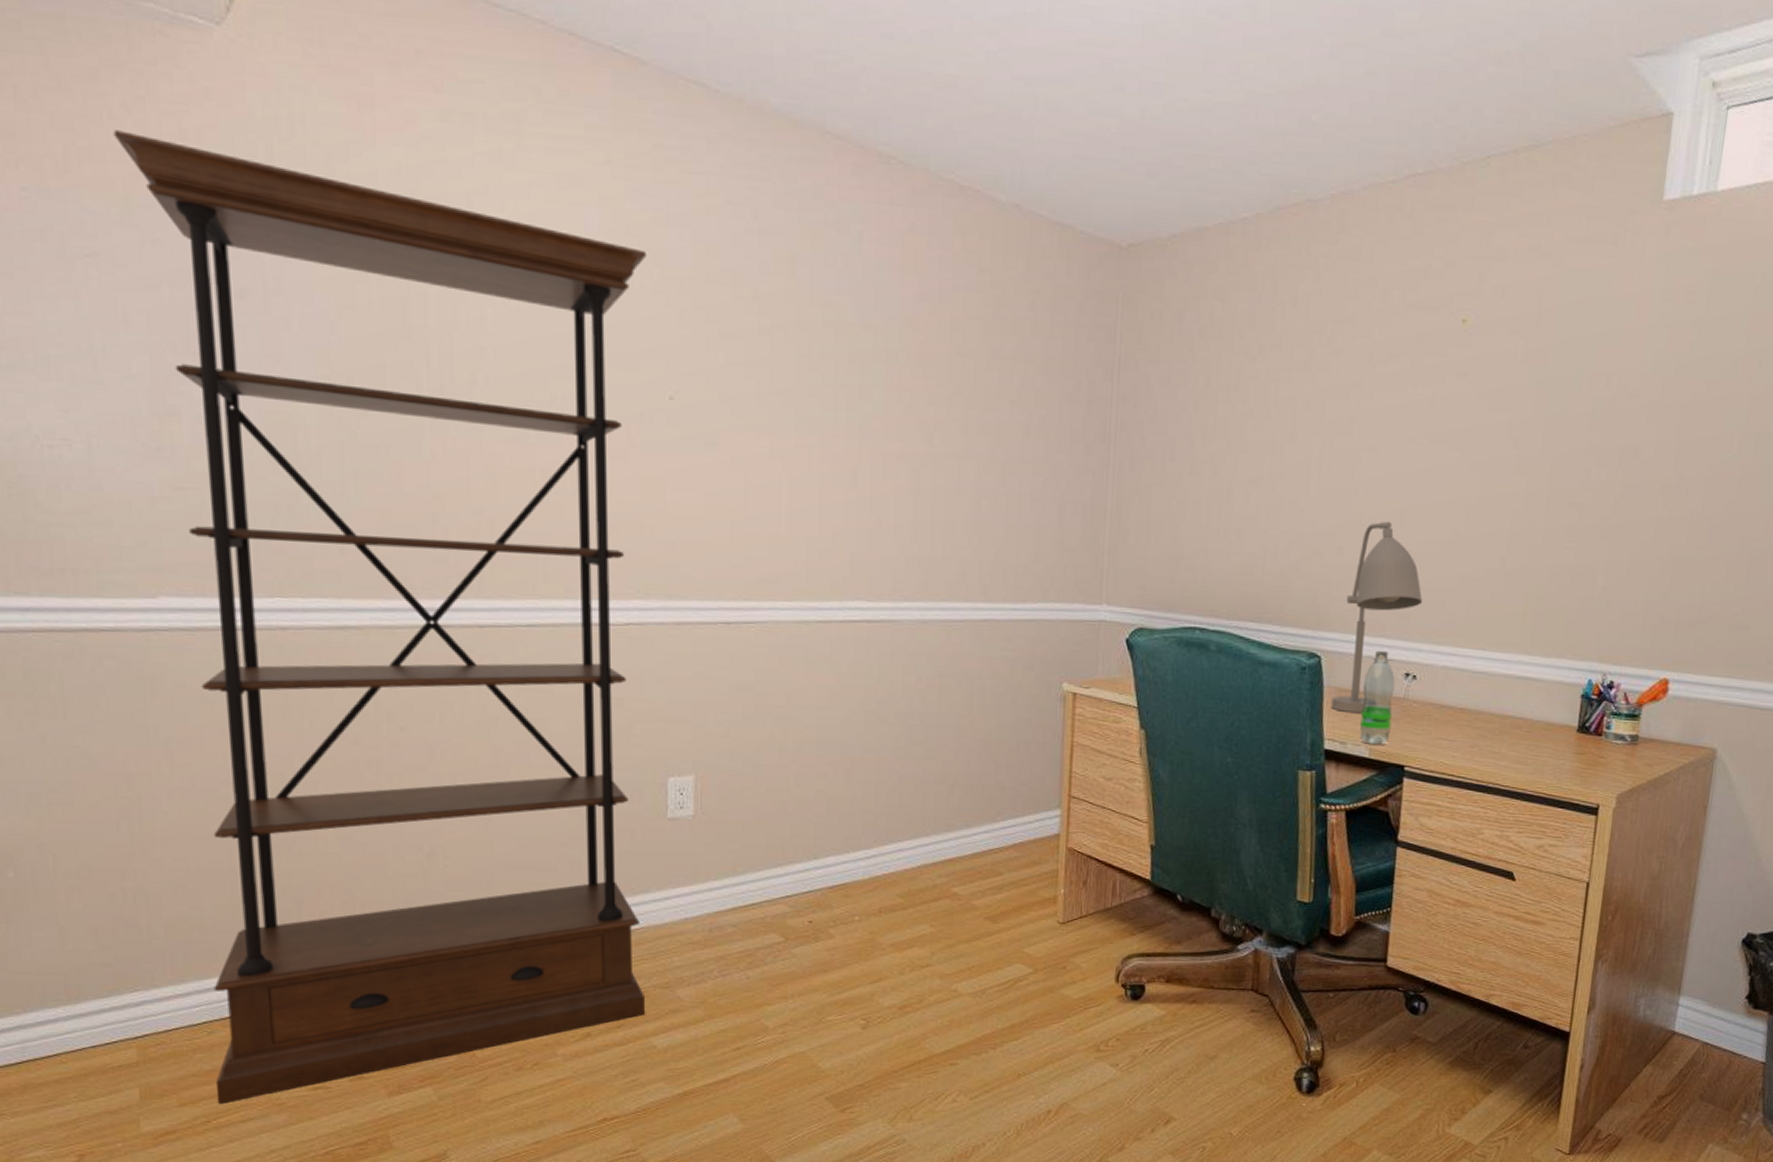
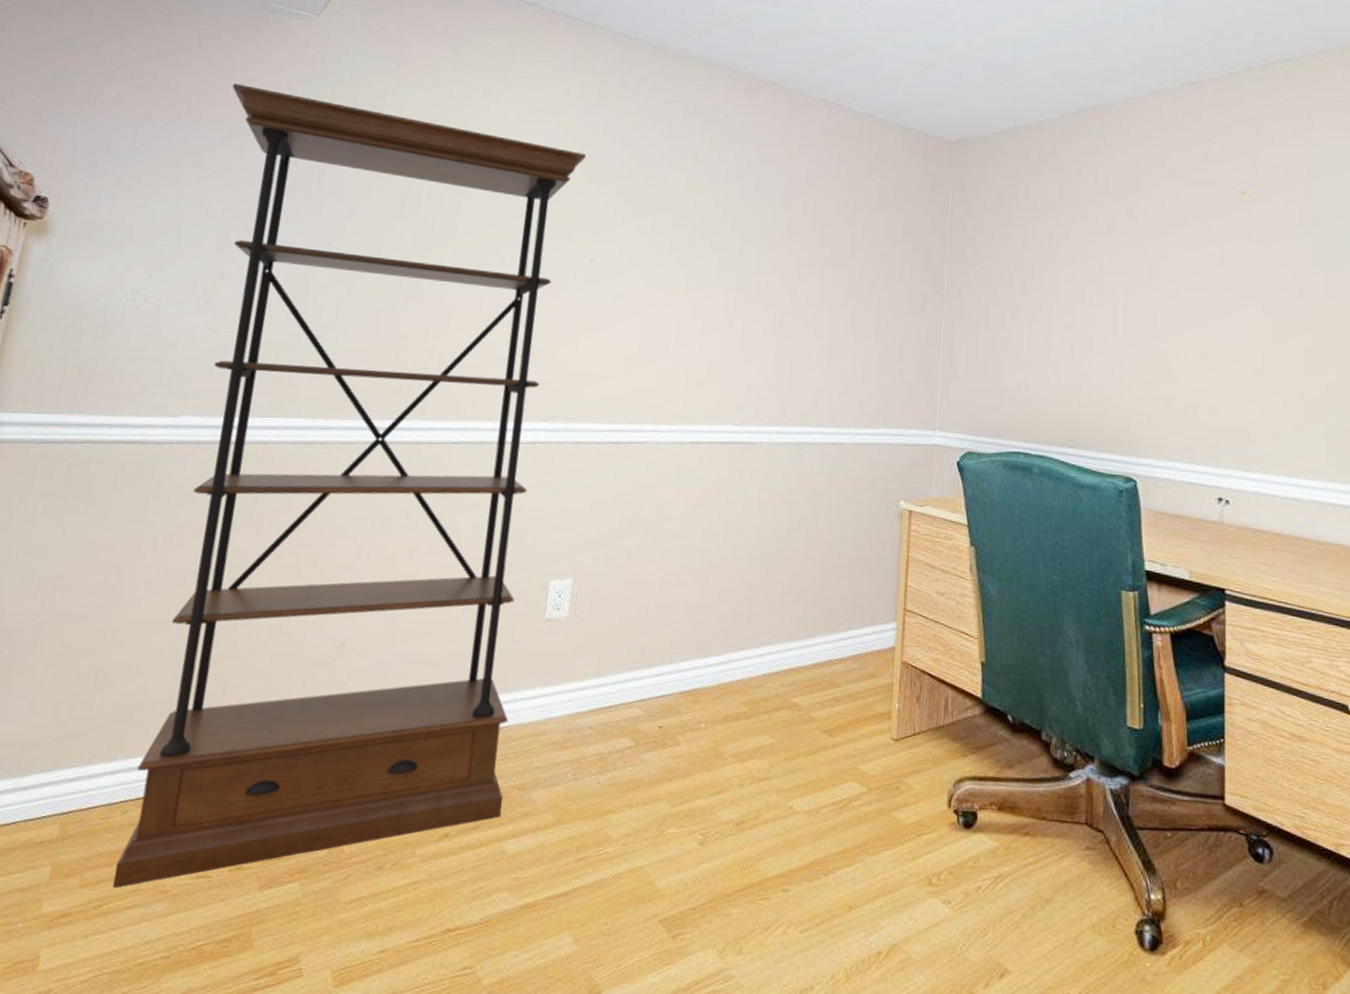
desk lamp: present [1331,521,1423,714] -> none [1149,358,1229,536]
bottle: present [1359,650,1395,745] -> none [1178,476,1209,568]

